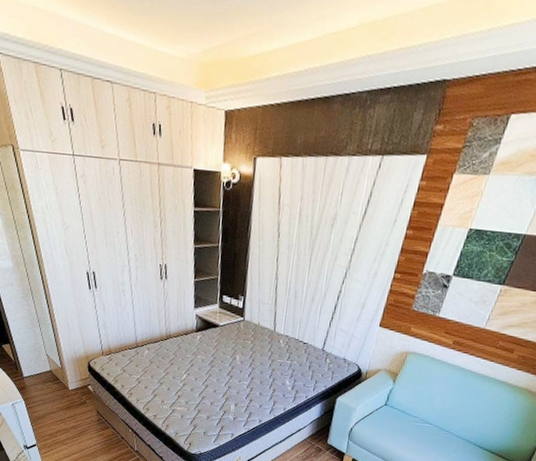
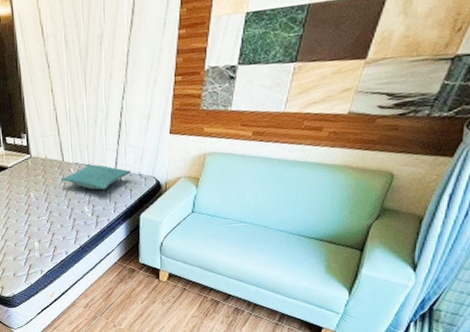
pillow: none [269,339,337,367] -> present [61,164,131,190]

